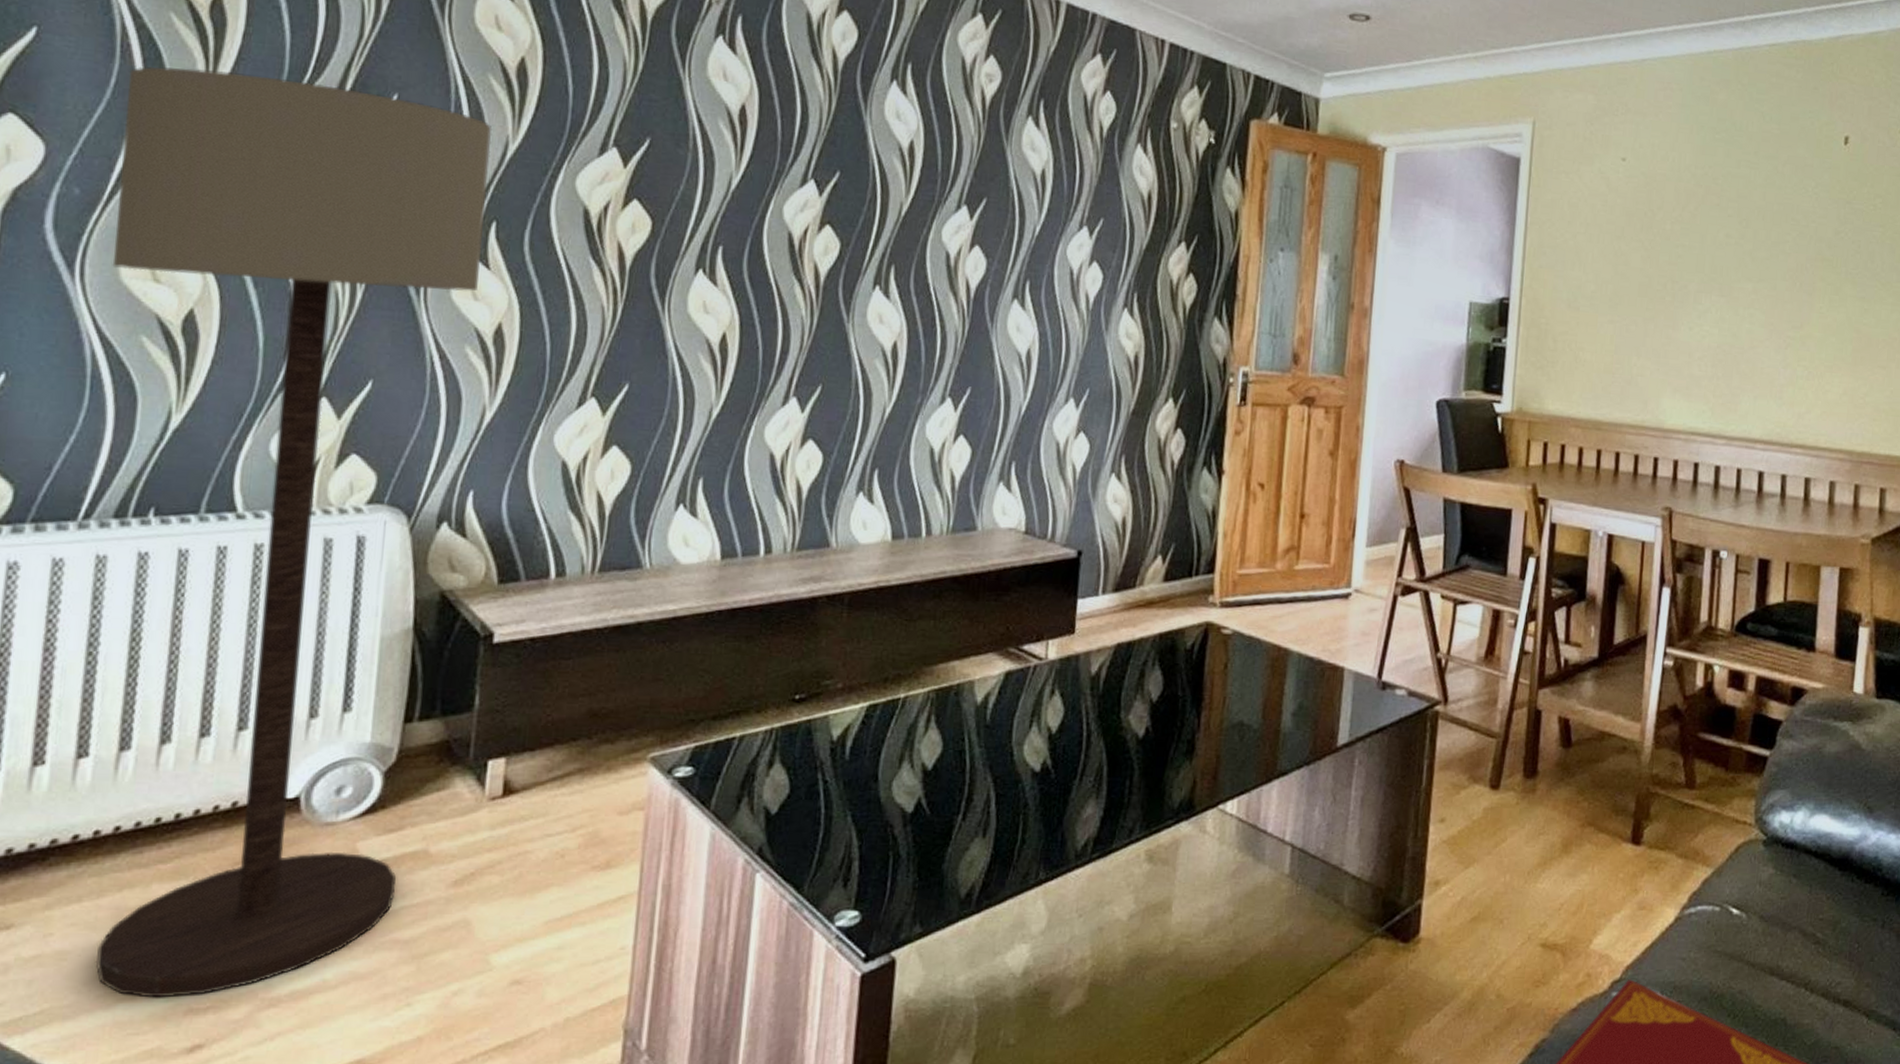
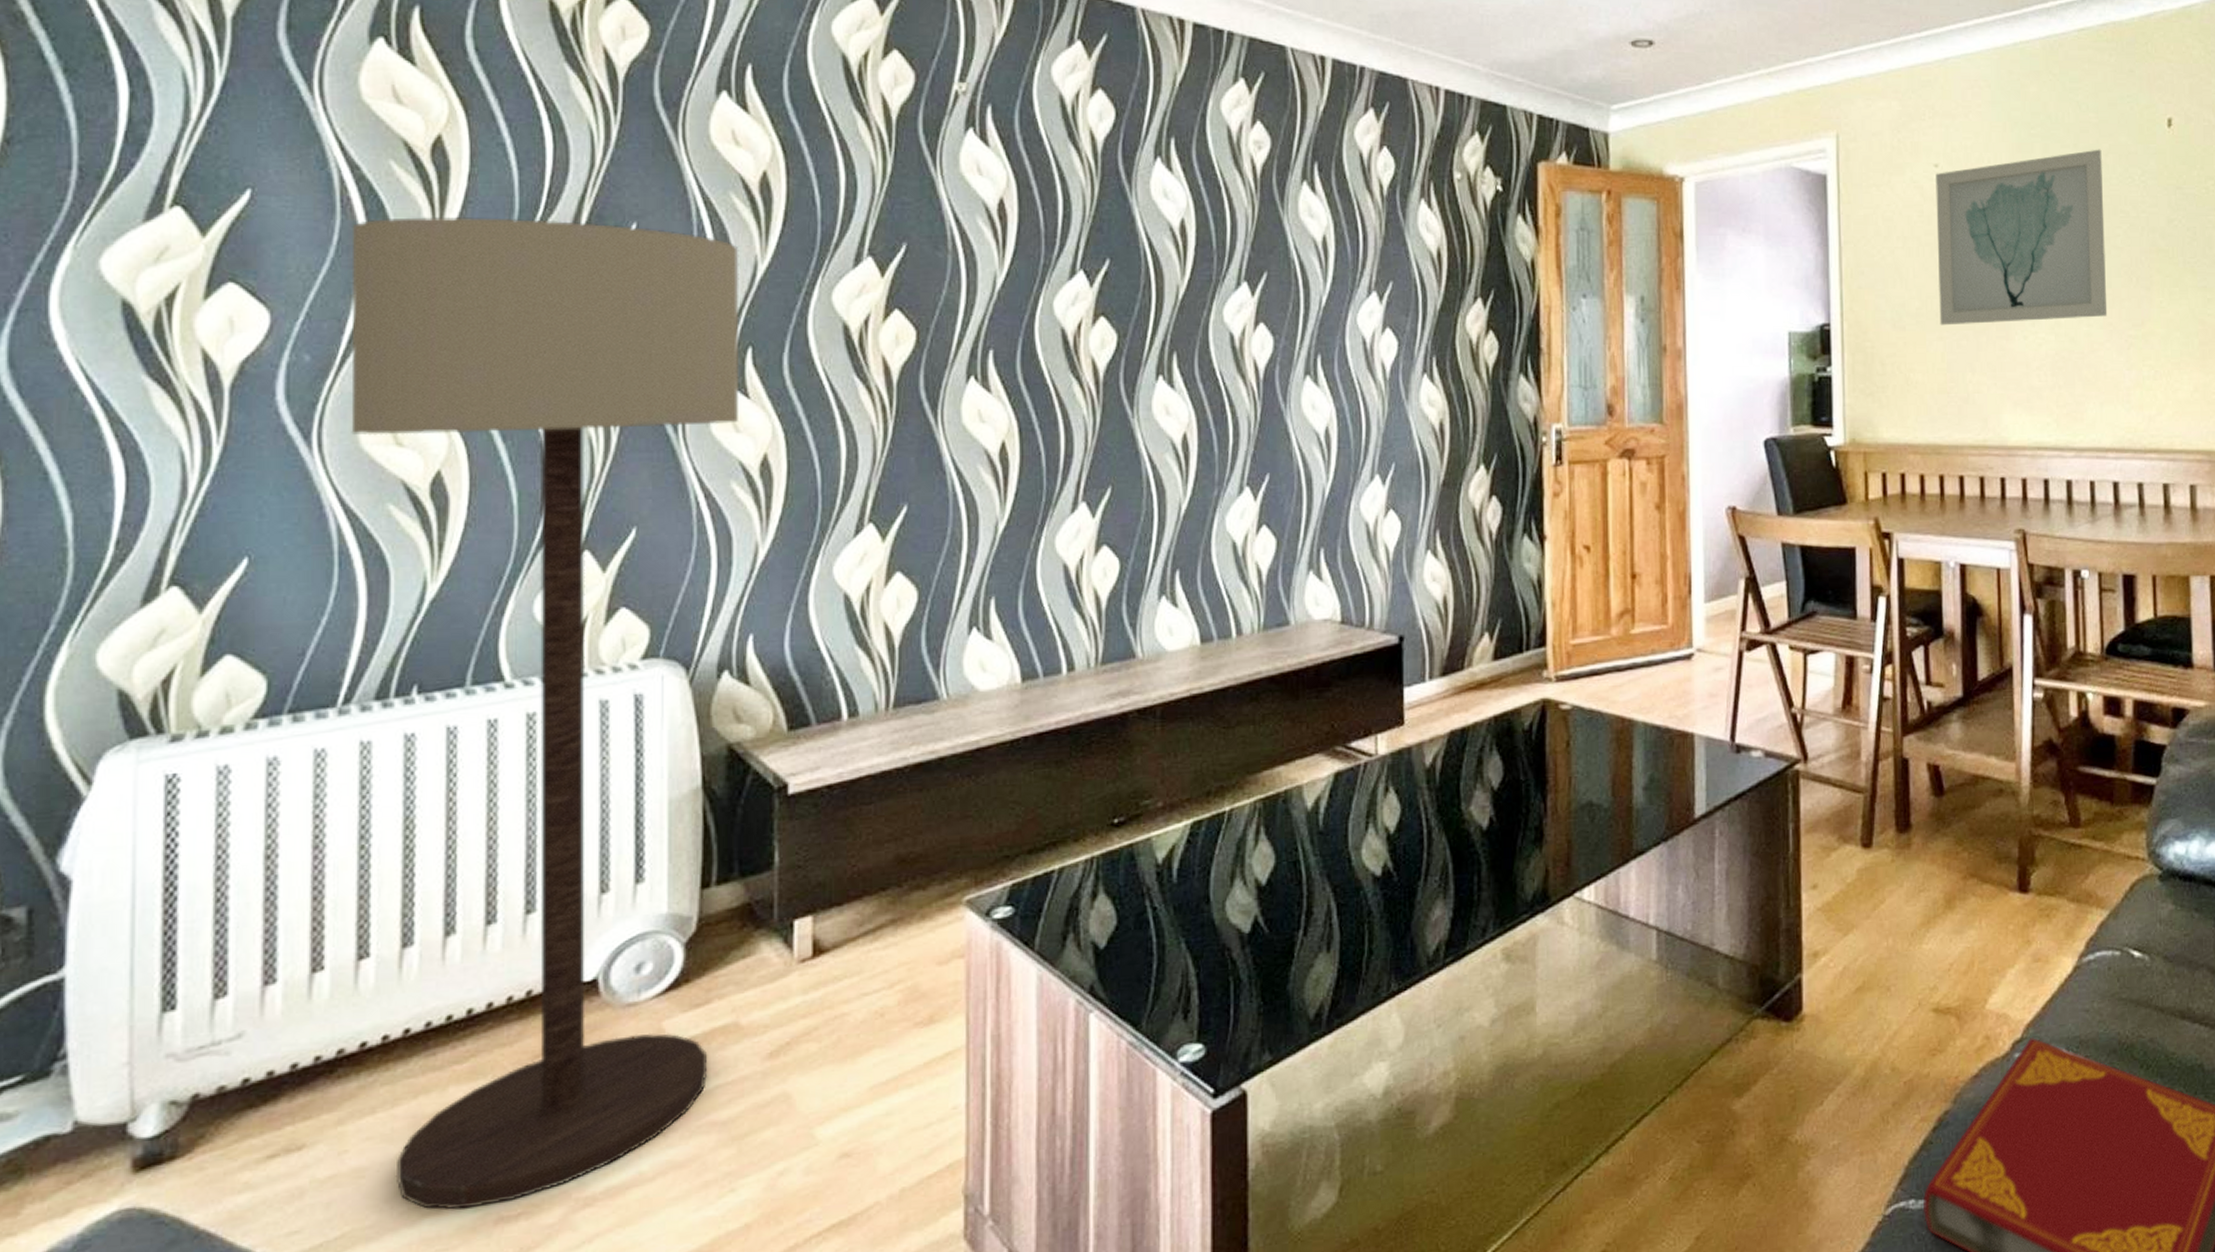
wall art: none [1612,158,1780,316] -> present [1935,149,2108,326]

